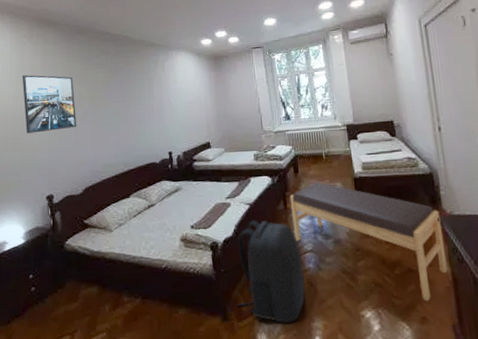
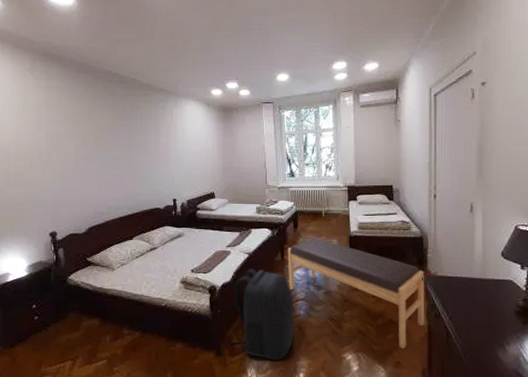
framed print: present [23,75,77,134] -> none [25,111,82,170]

